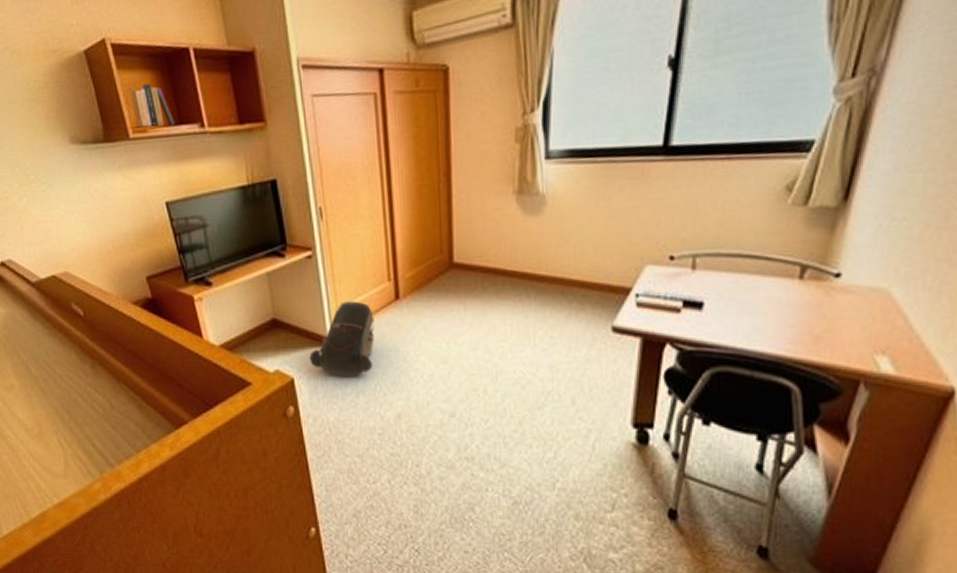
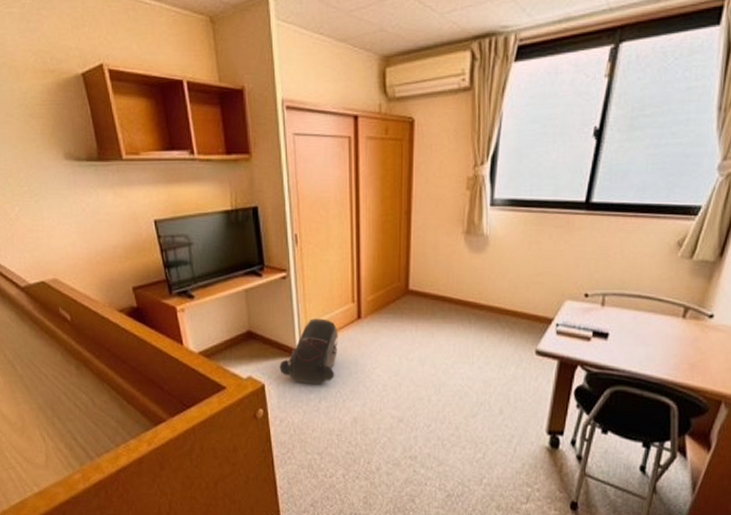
books: present [128,83,175,128] -> none [123,109,167,151]

